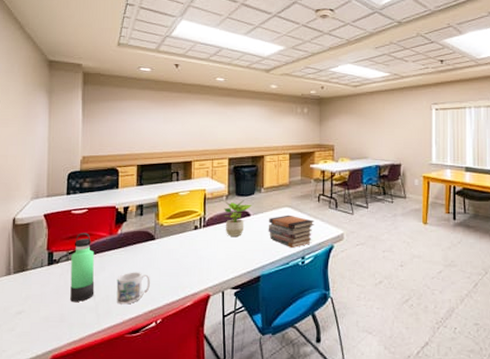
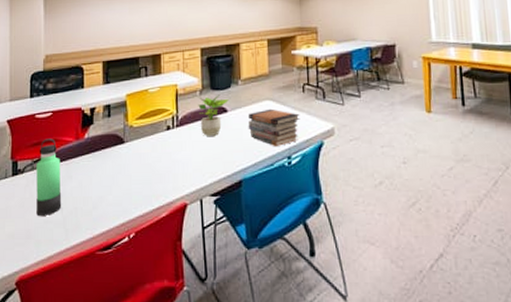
mug: present [116,272,150,305] -> none [85,180,121,218]

